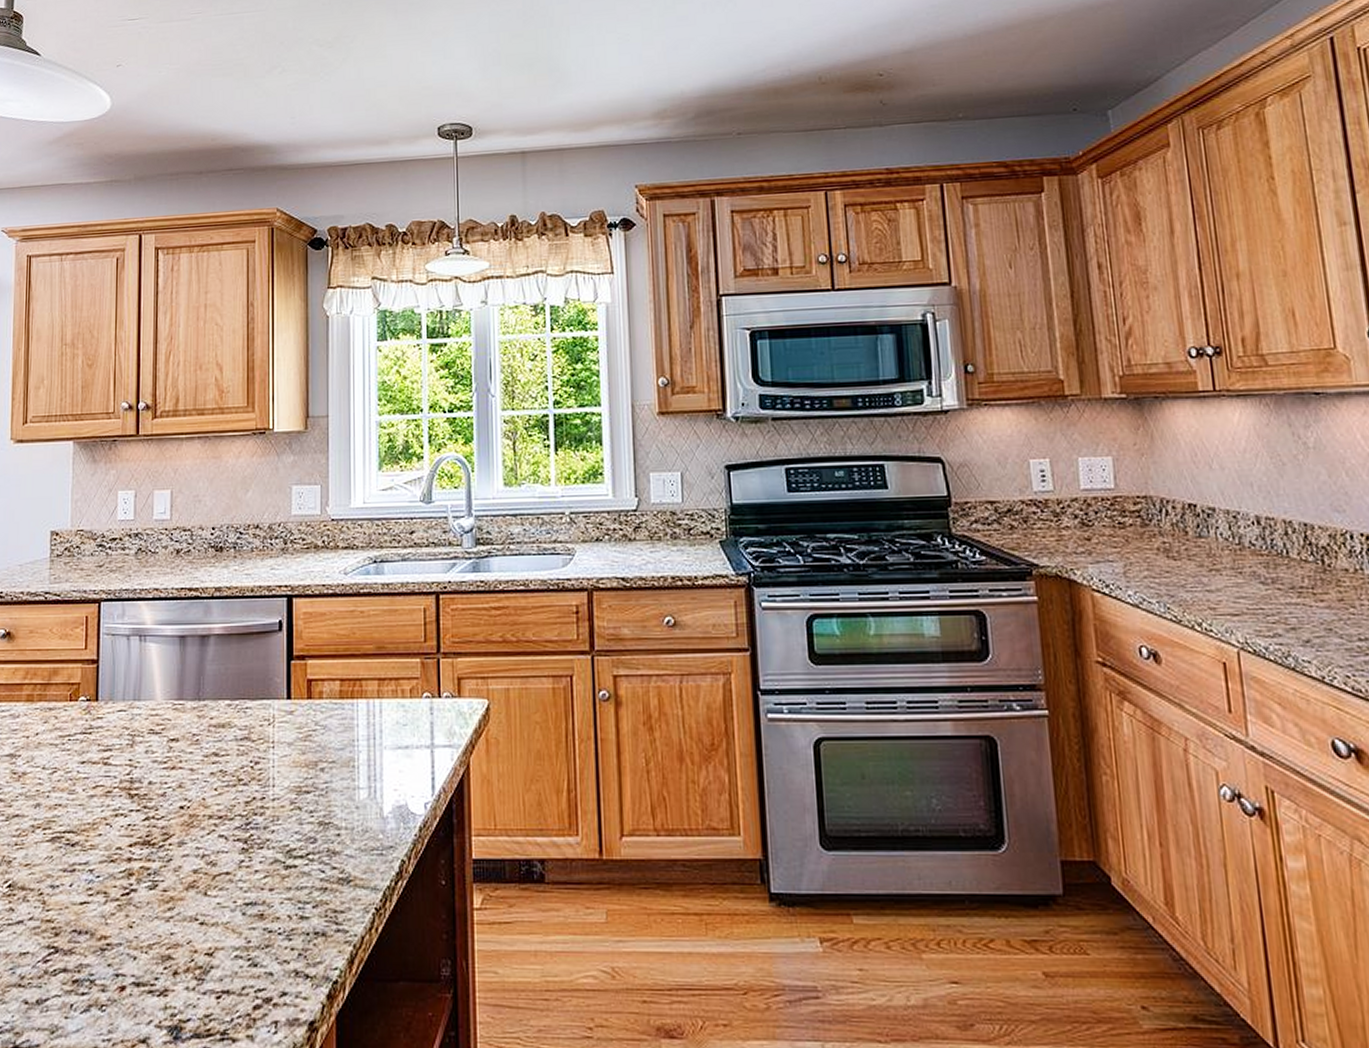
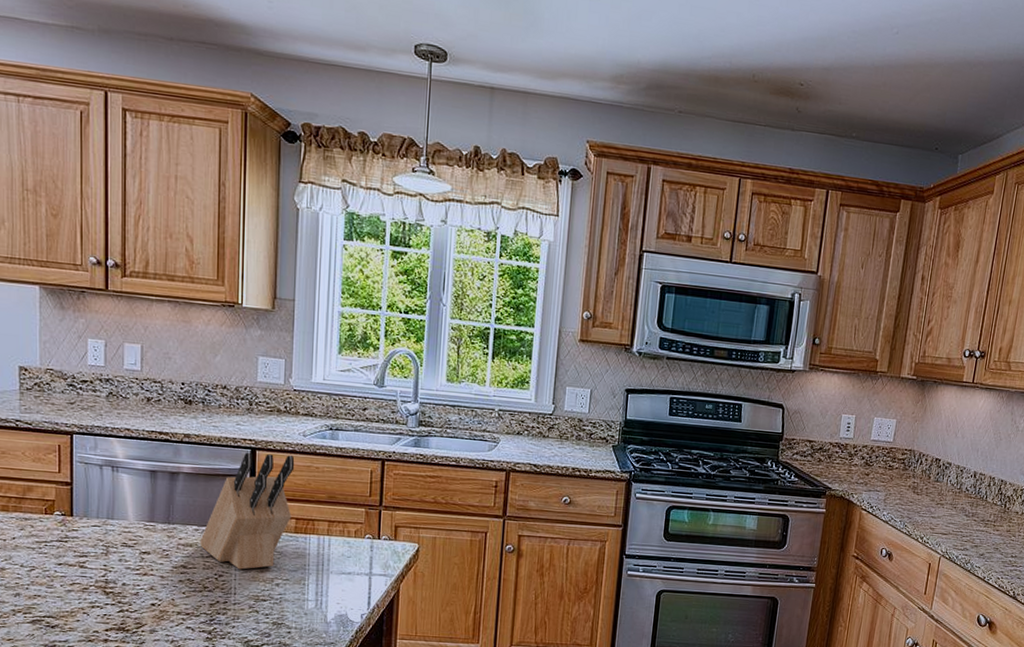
knife block: none [233,600,336,753] -> present [200,452,295,570]

